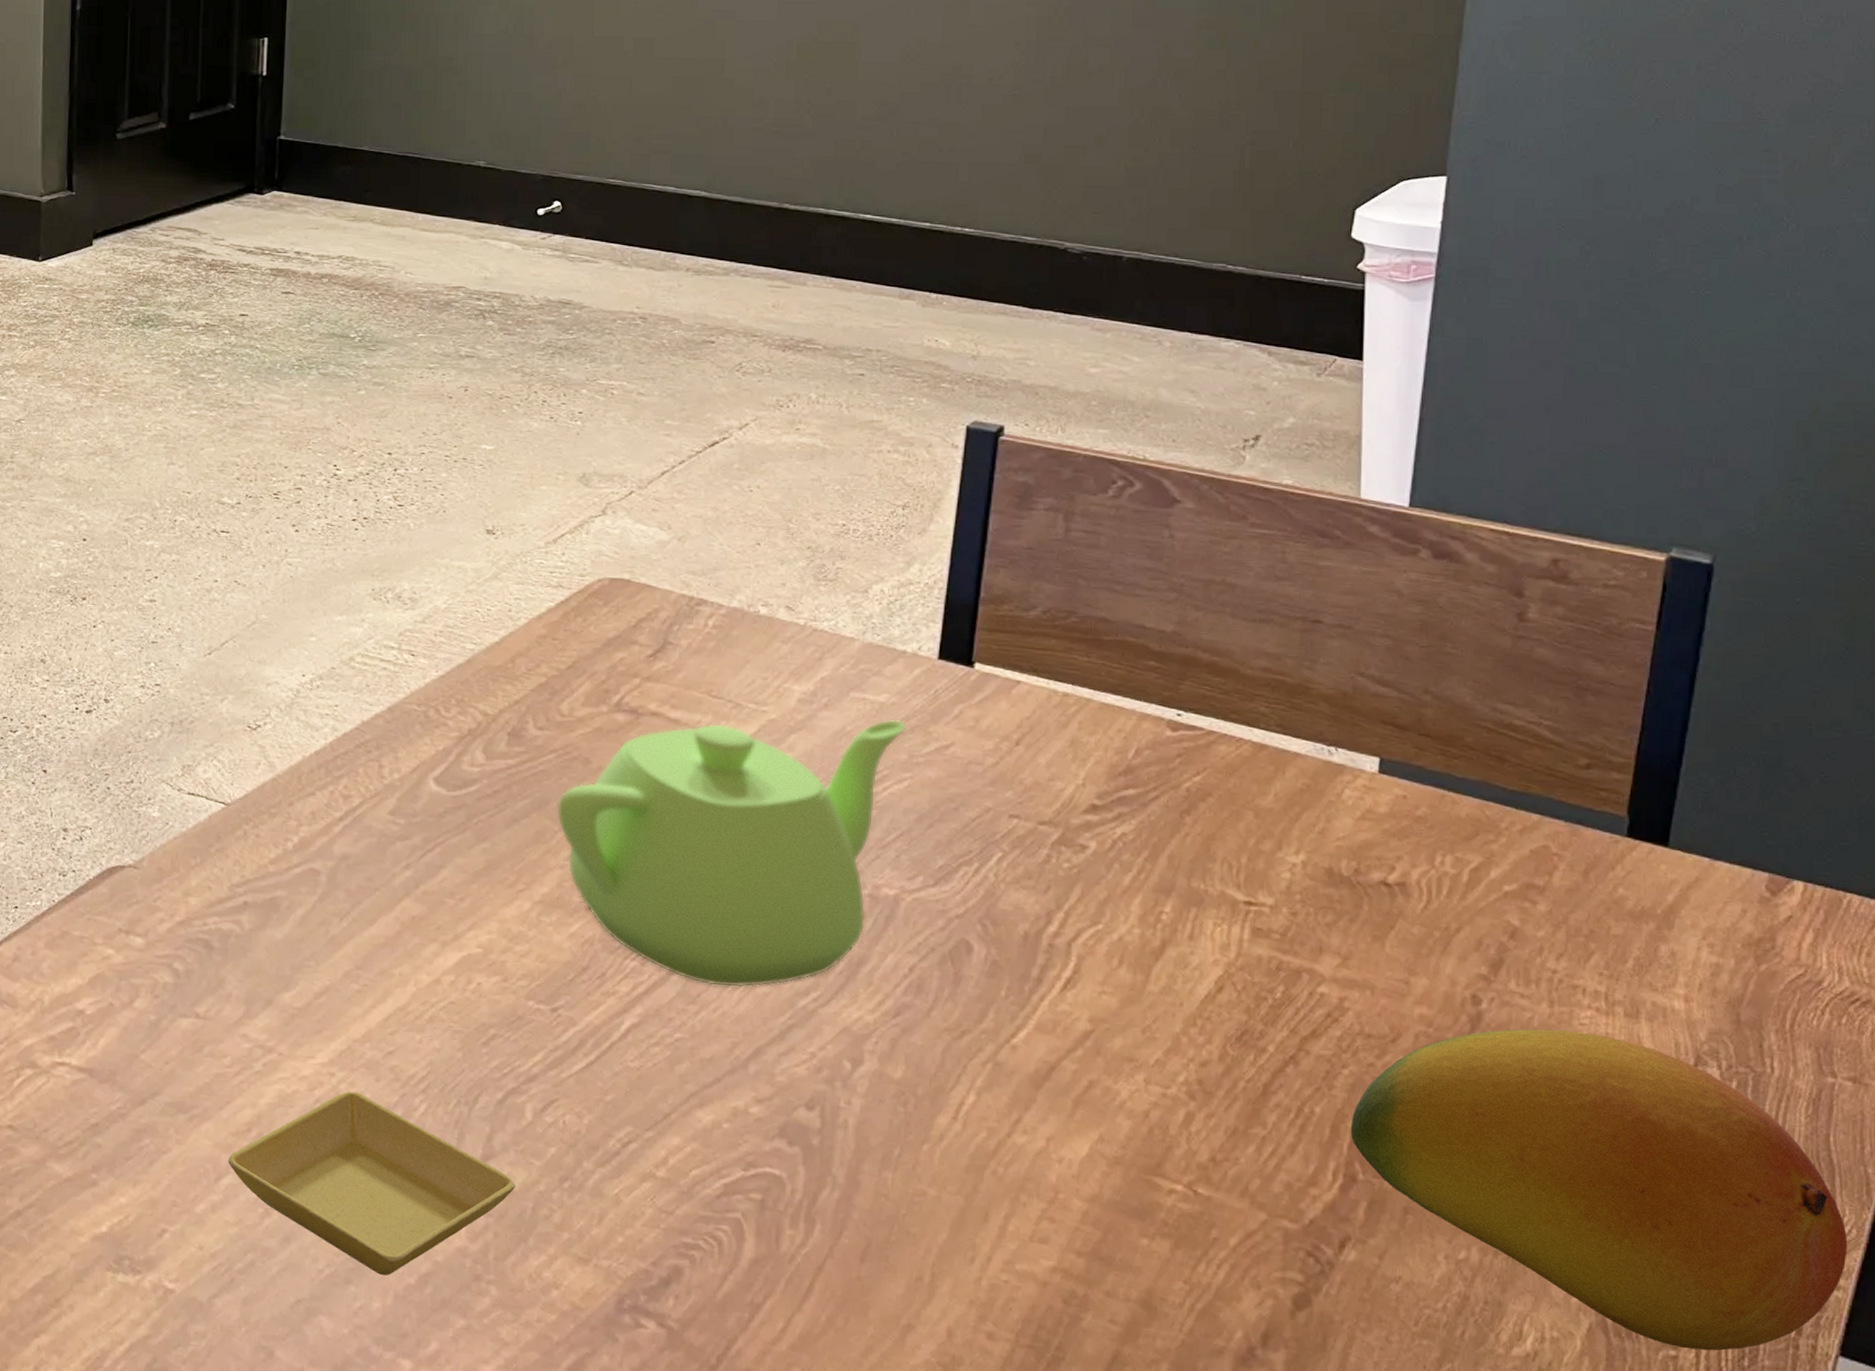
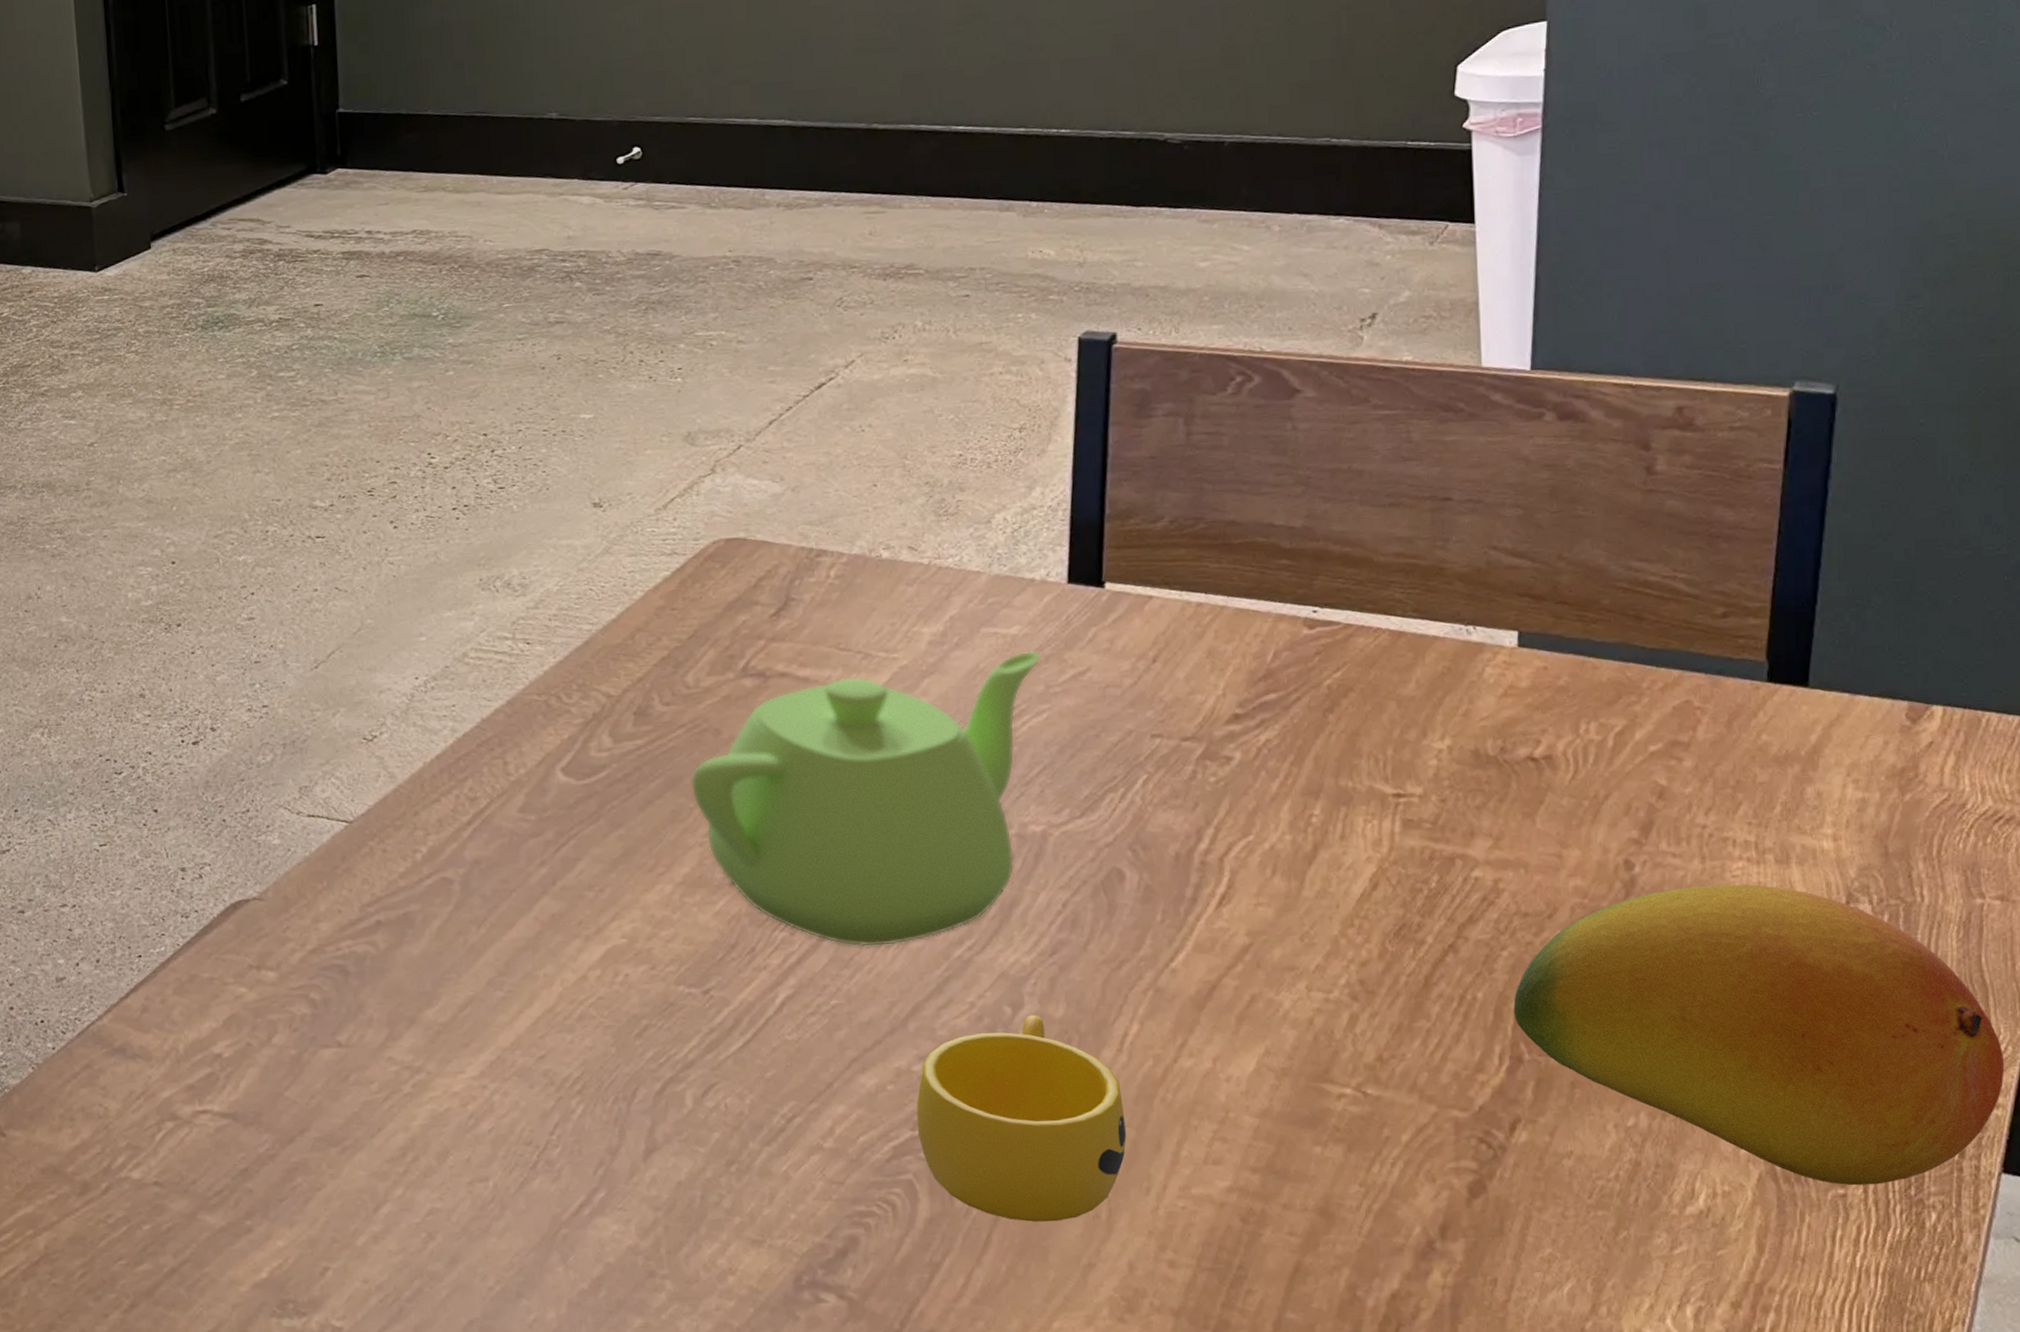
saucer: present [228,1091,516,1276] -> none [385,1102,682,1285]
cup: none [749,1072,956,1279] -> present [916,1015,1127,1222]

